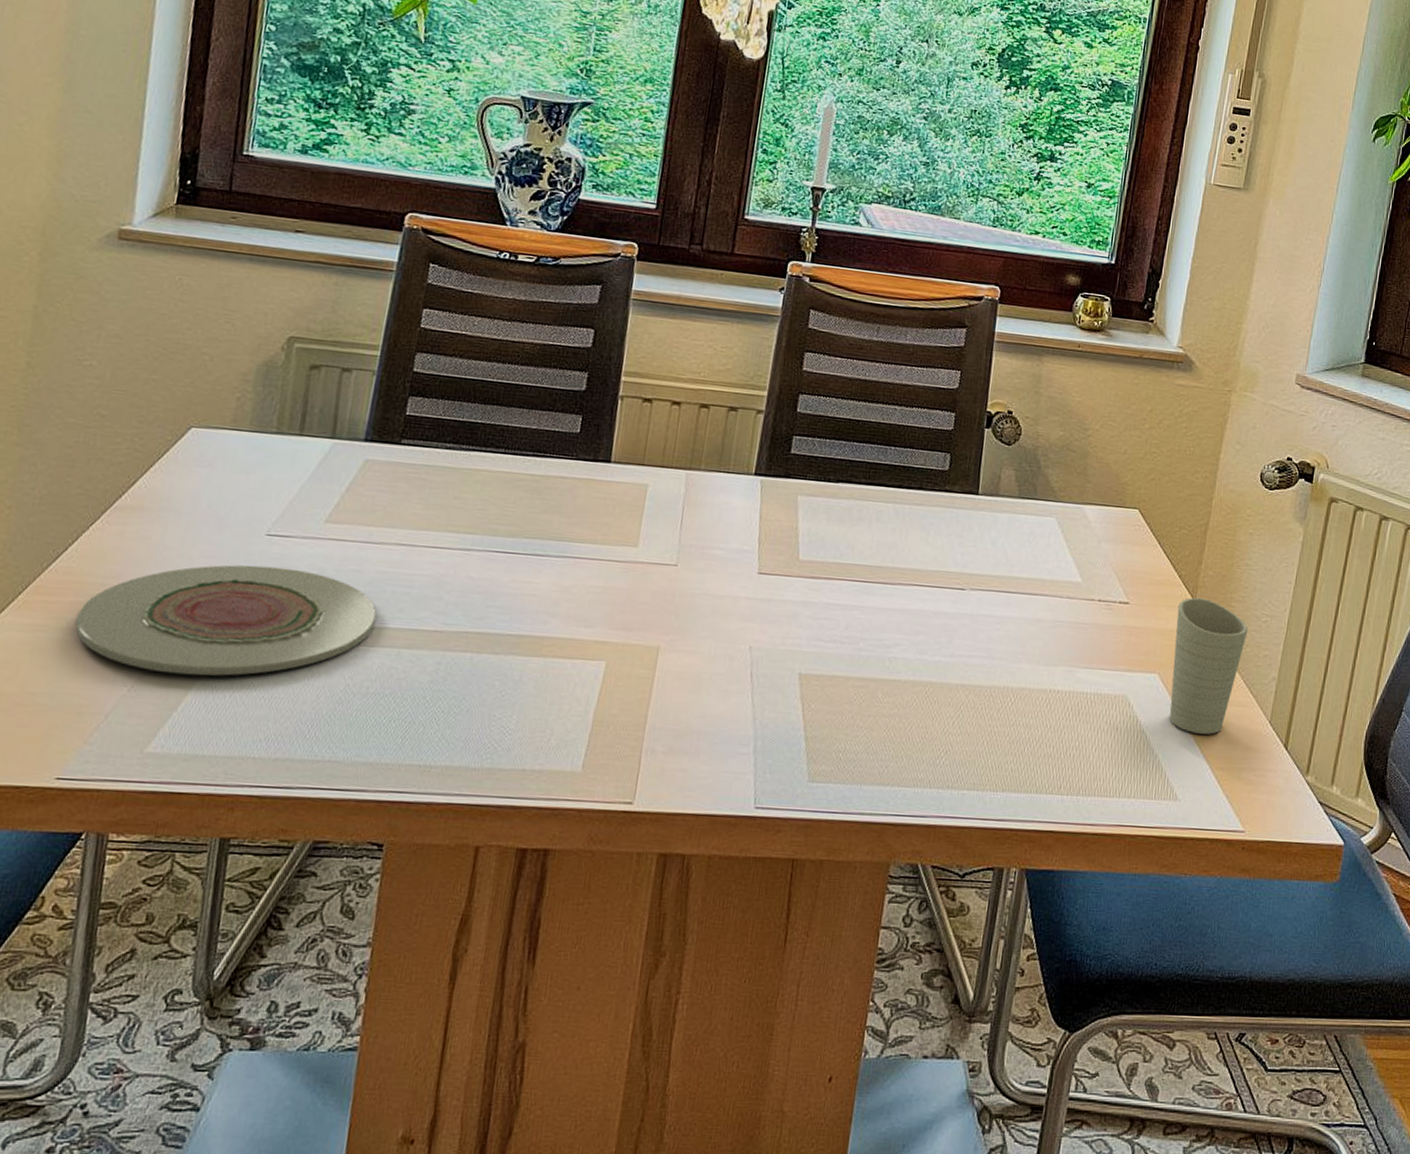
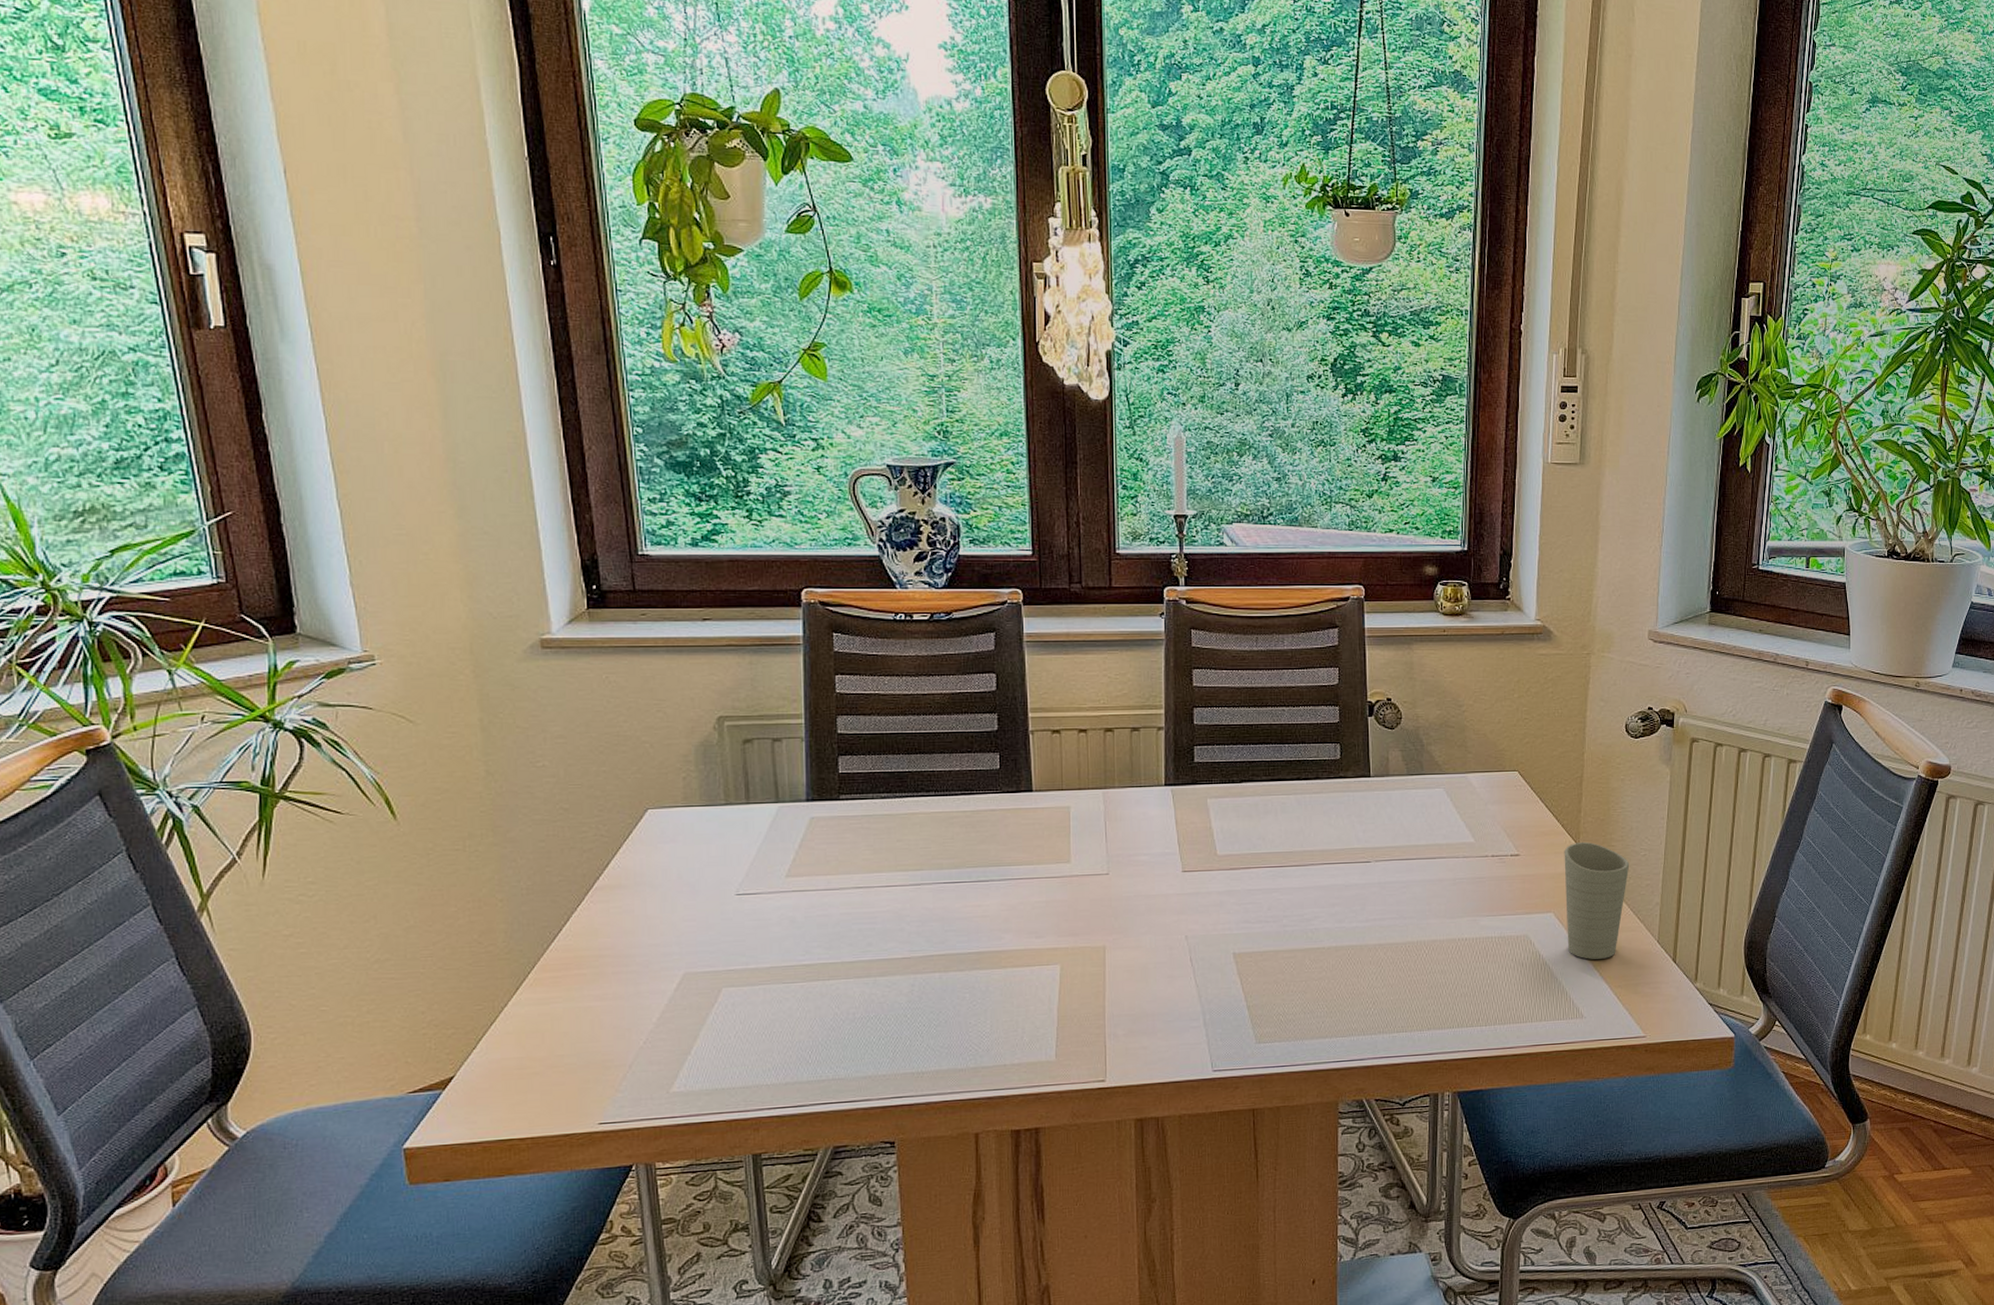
plate: present [75,564,377,676] -> none [584,921,850,1024]

